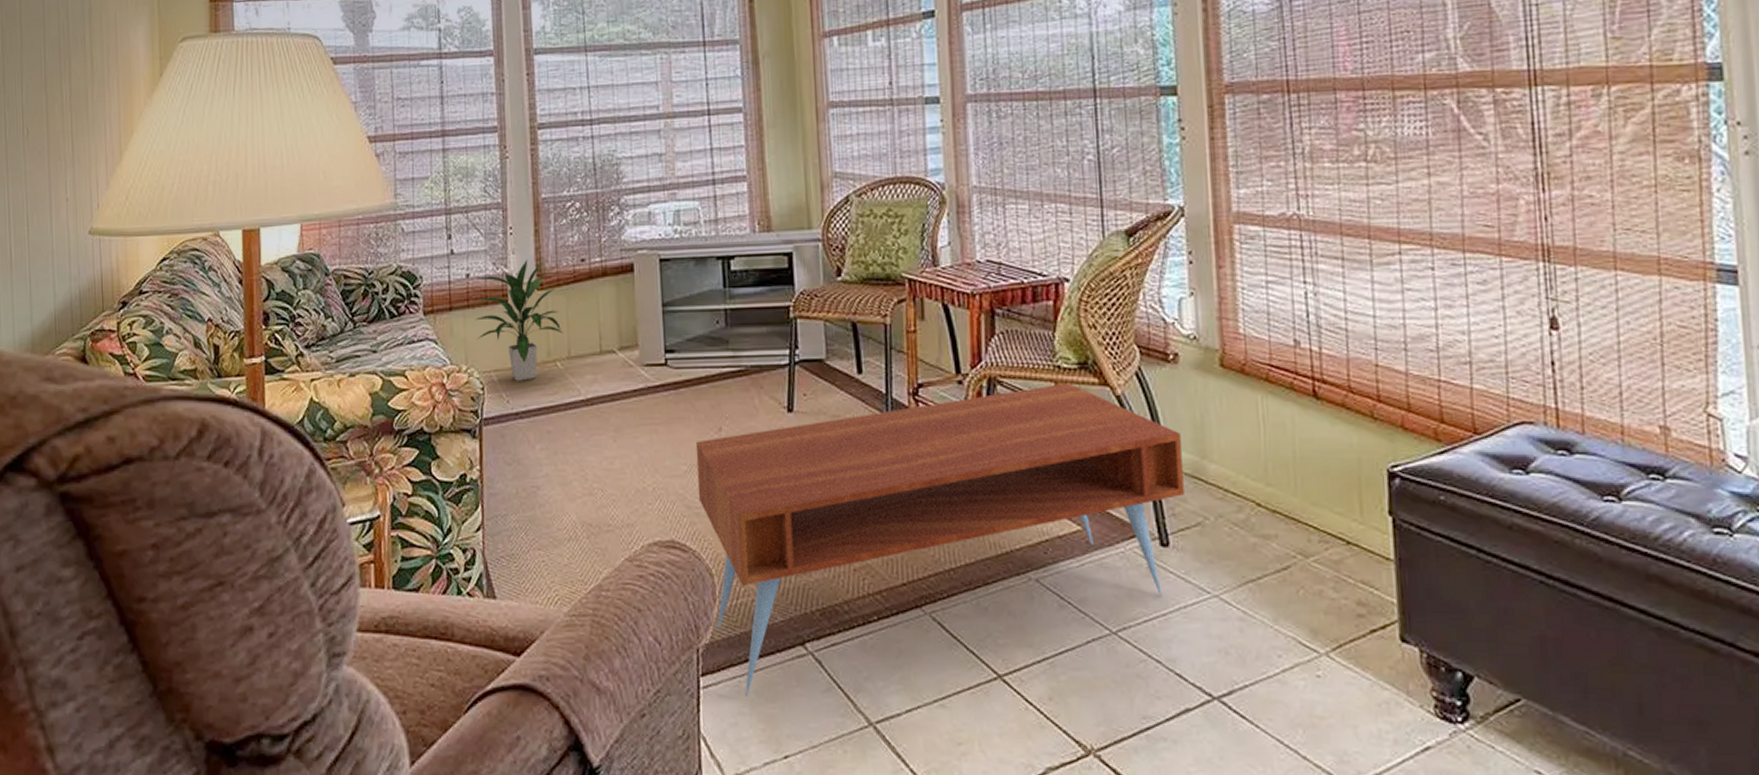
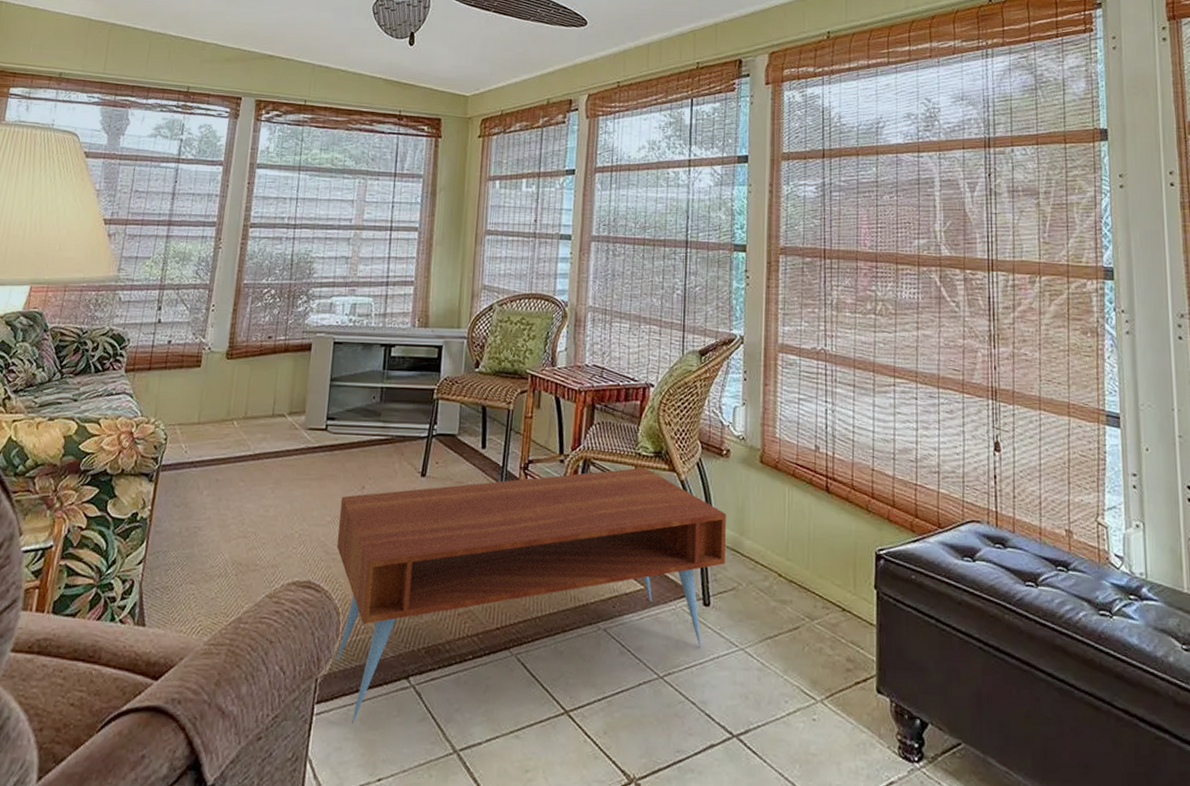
indoor plant: present [475,258,564,381] -> none [168,332,245,435]

